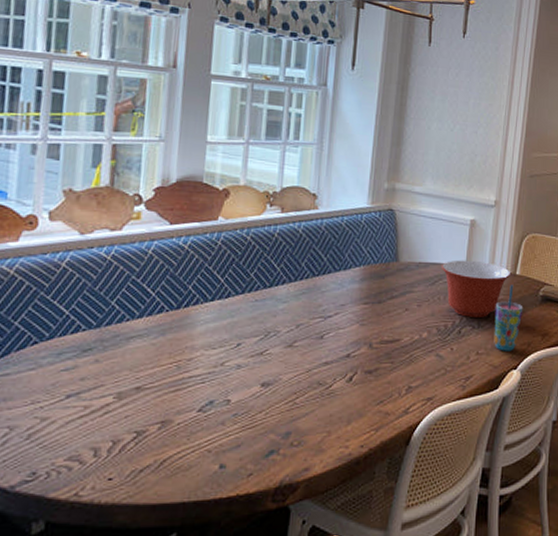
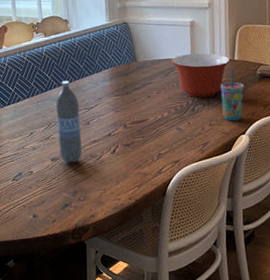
water bottle: none [274,275,313,391] -> present [55,80,82,163]

